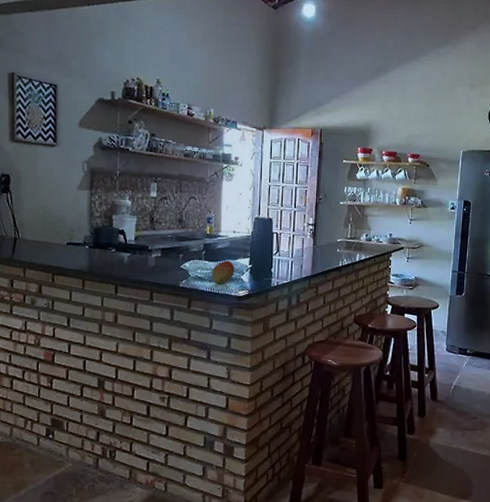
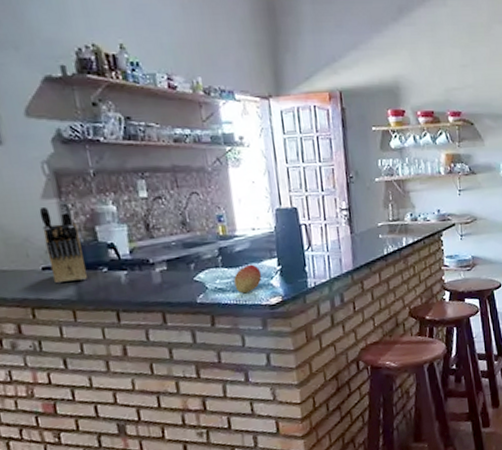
knife block: none [73,193,99,257] -> present [39,201,87,284]

